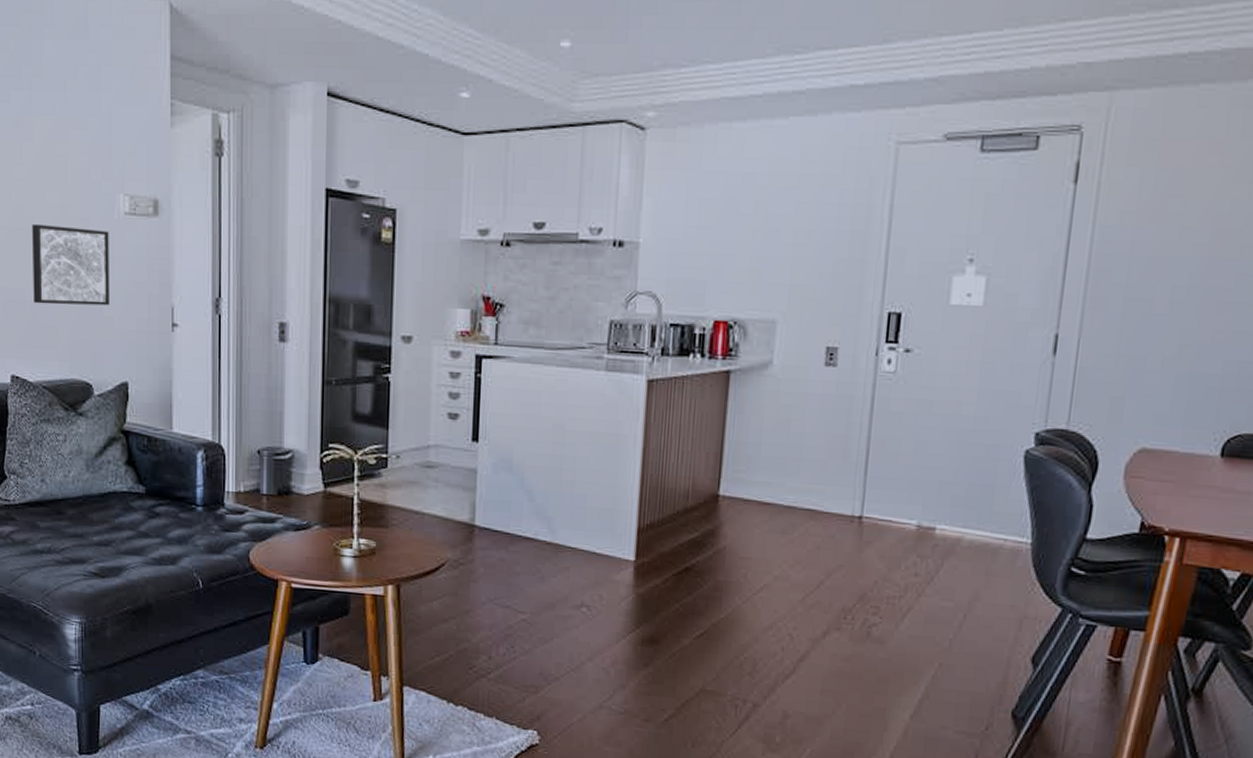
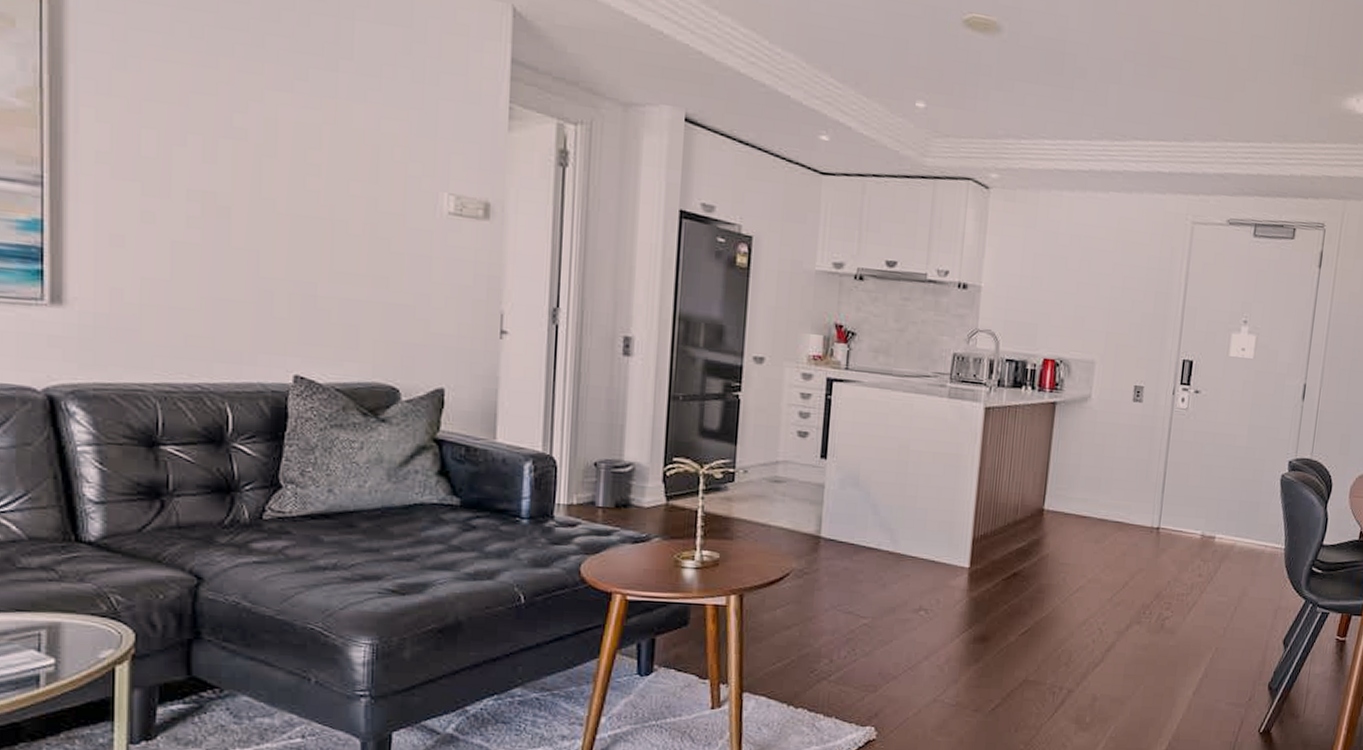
wall art: present [32,223,110,306] -> none [328,214,428,308]

